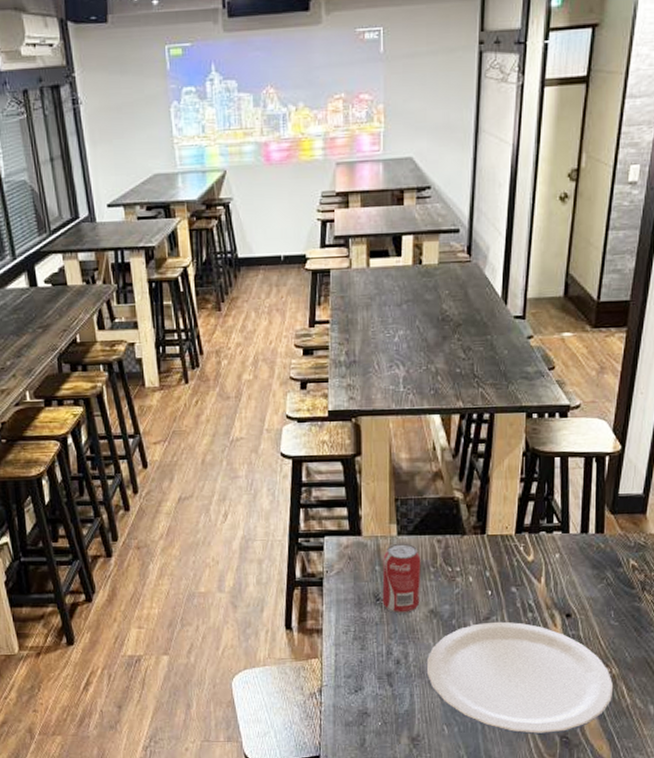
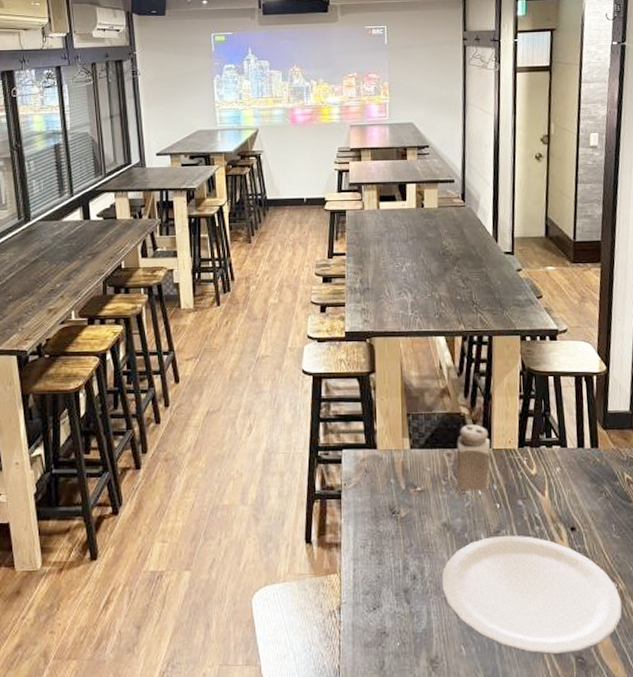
beverage can: present [382,543,421,614] -> none [397,456,433,527]
salt shaker: none [446,510,486,578] -> present [456,425,491,491]

